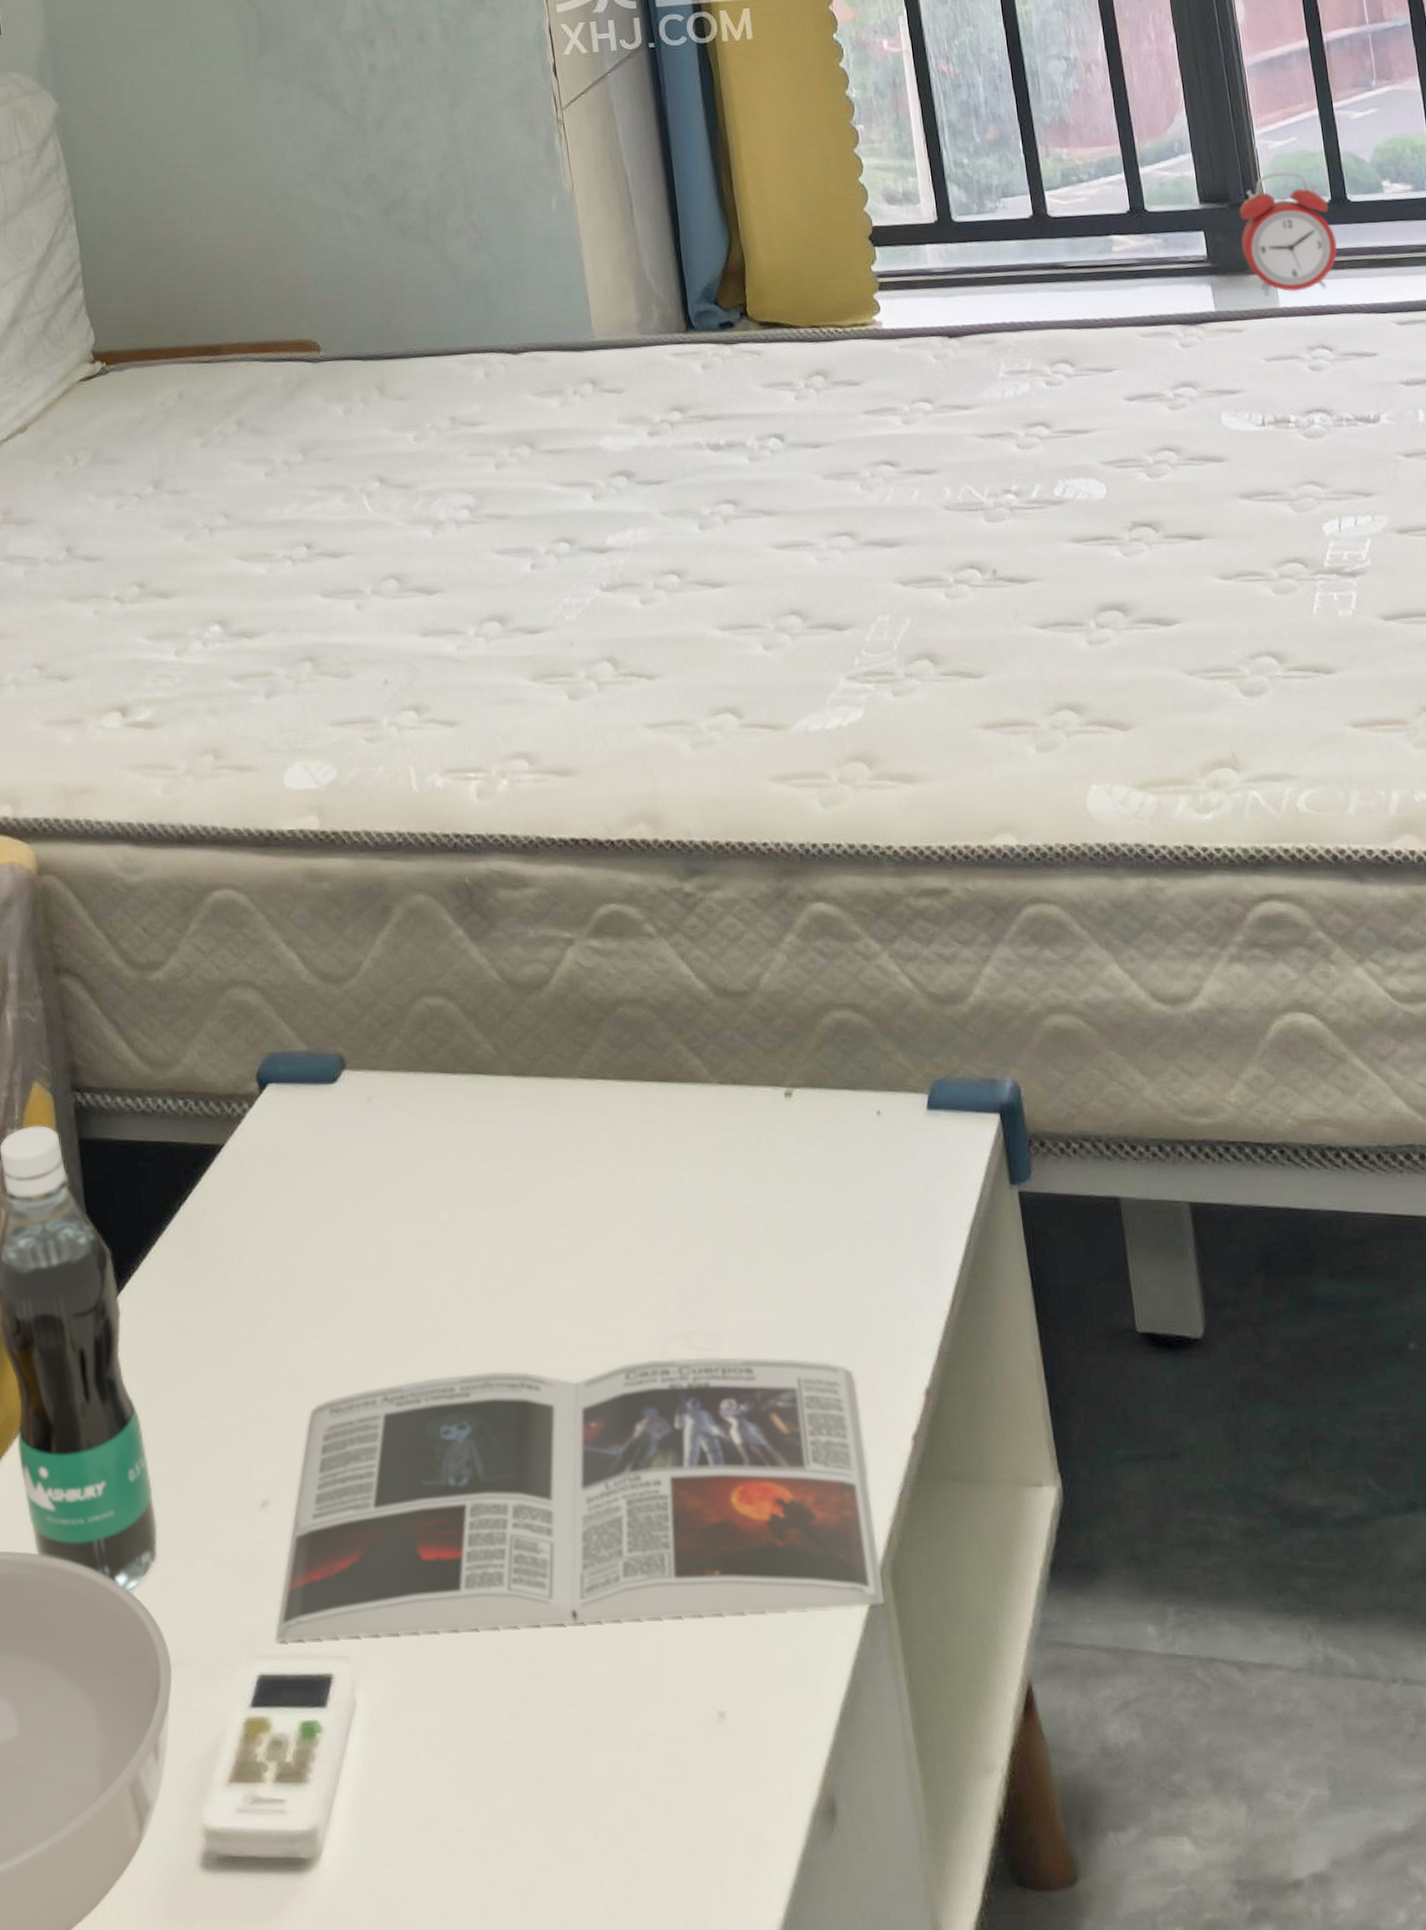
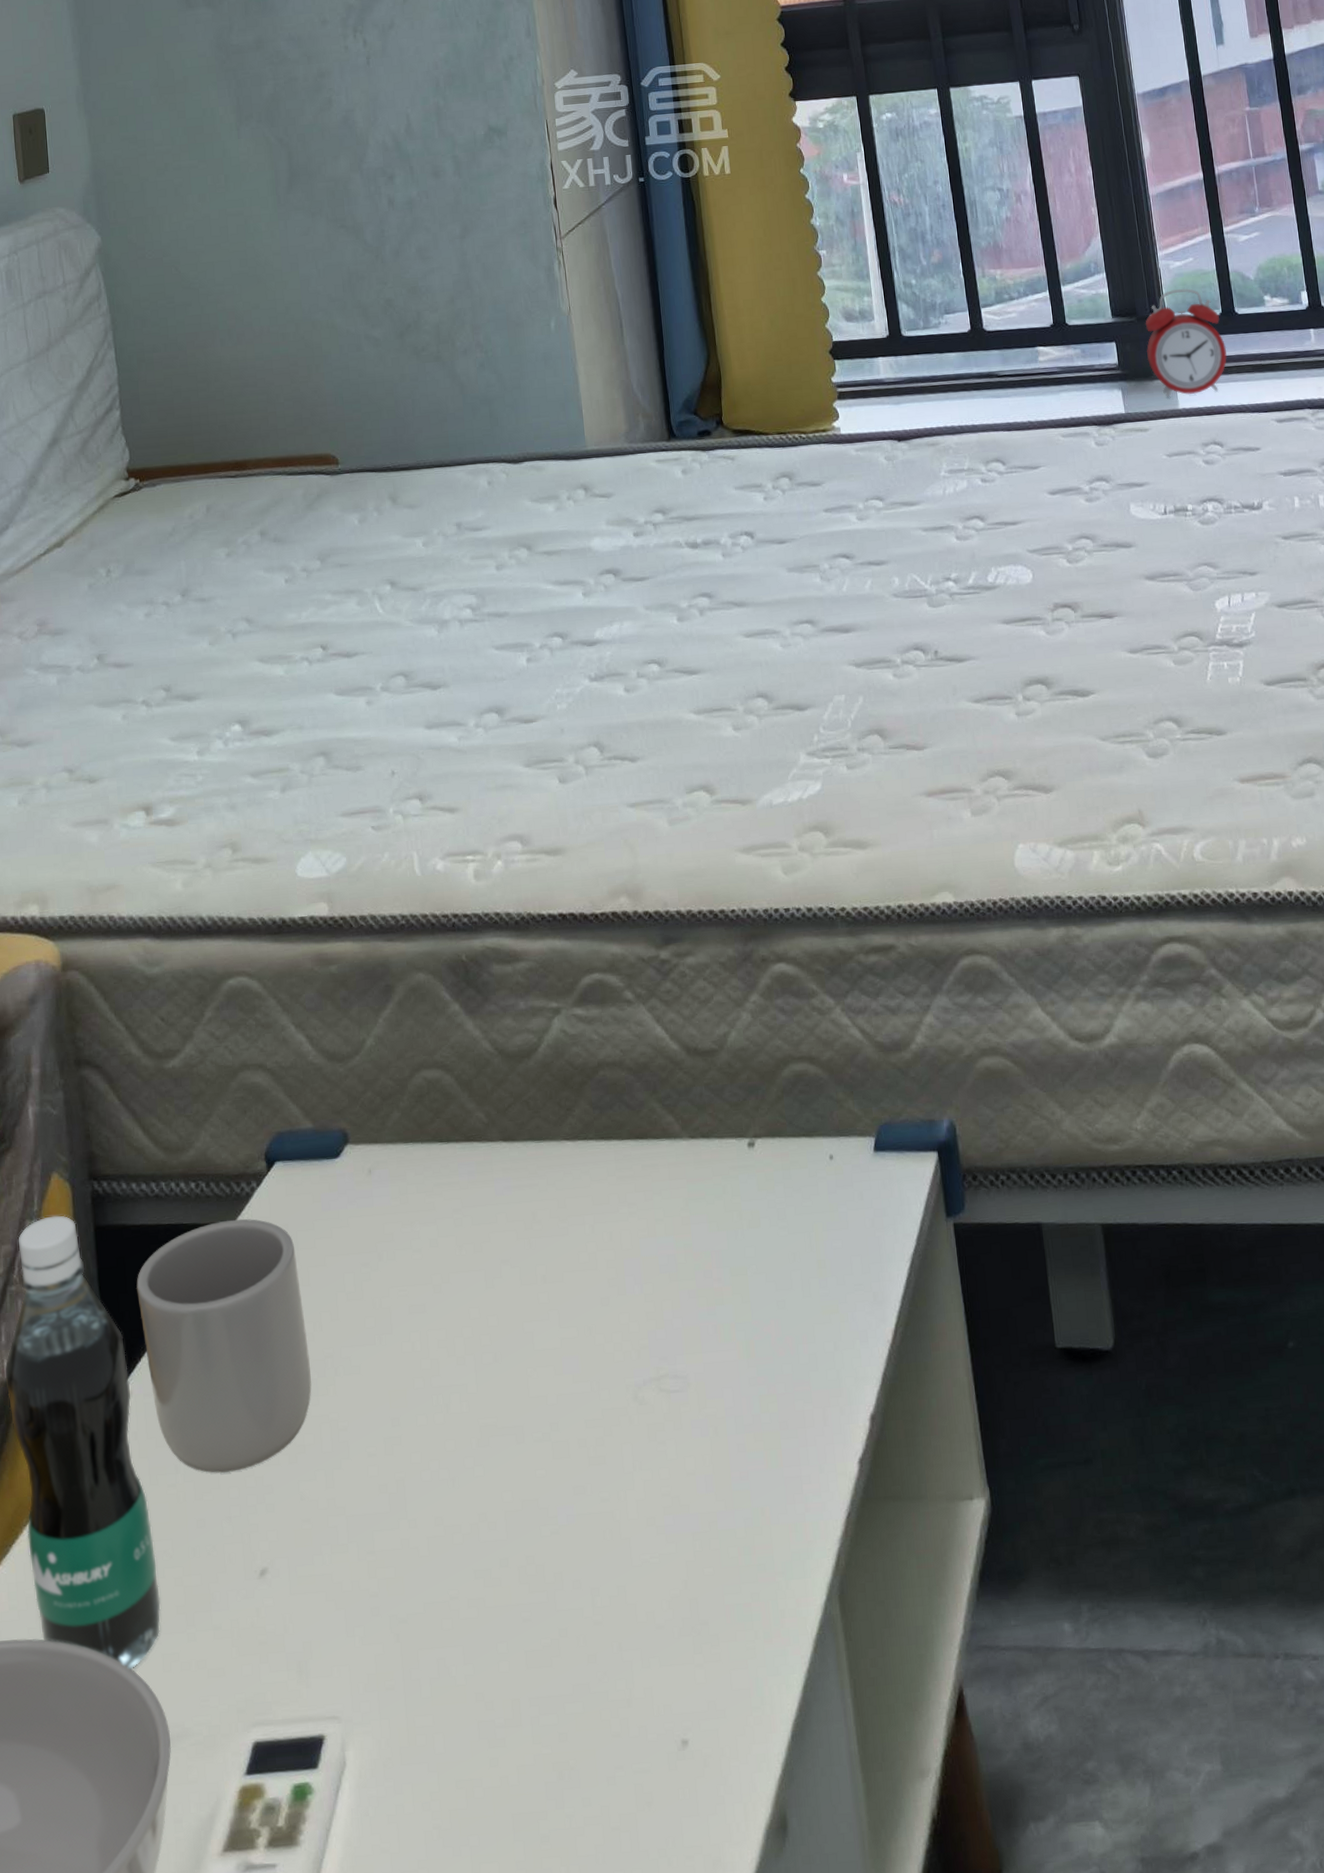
mug: none [124,1140,312,1400] -> present [136,1218,312,1474]
magazine: present [275,1357,885,1642] -> none [271,1395,833,1708]

